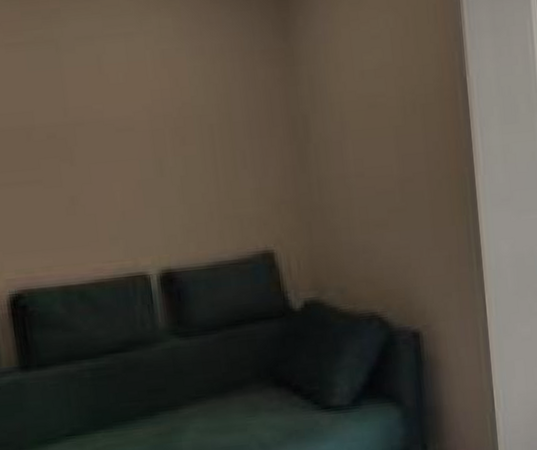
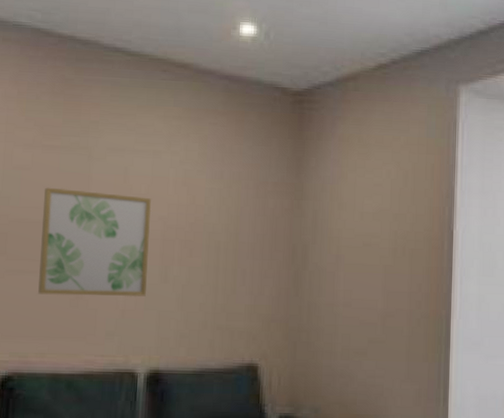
wall art: none [17,86,144,206] -> present [38,187,152,297]

